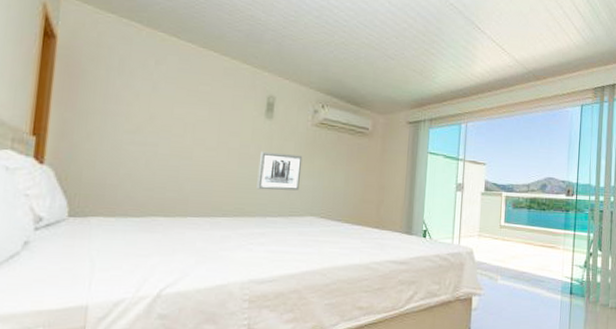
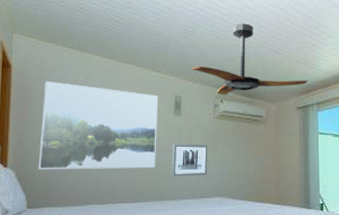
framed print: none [86,61,247,178] -> present [38,81,158,170]
ceiling fan: none [290,19,423,101] -> present [192,23,308,95]

